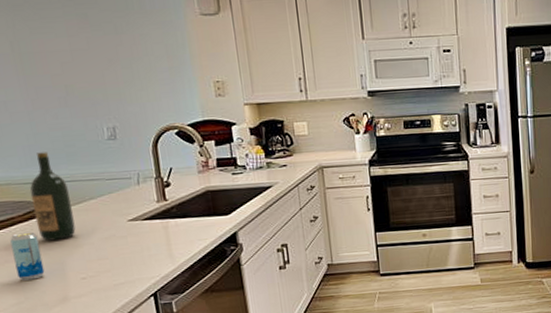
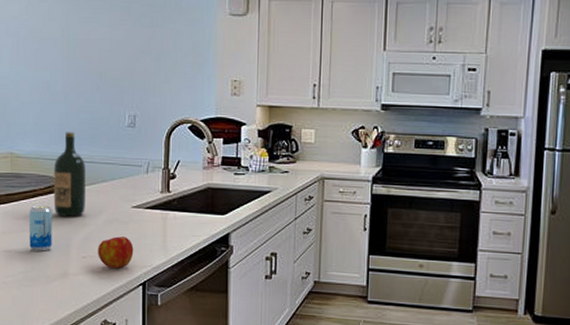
apple: none [97,251,139,285] -> present [98,236,134,269]

